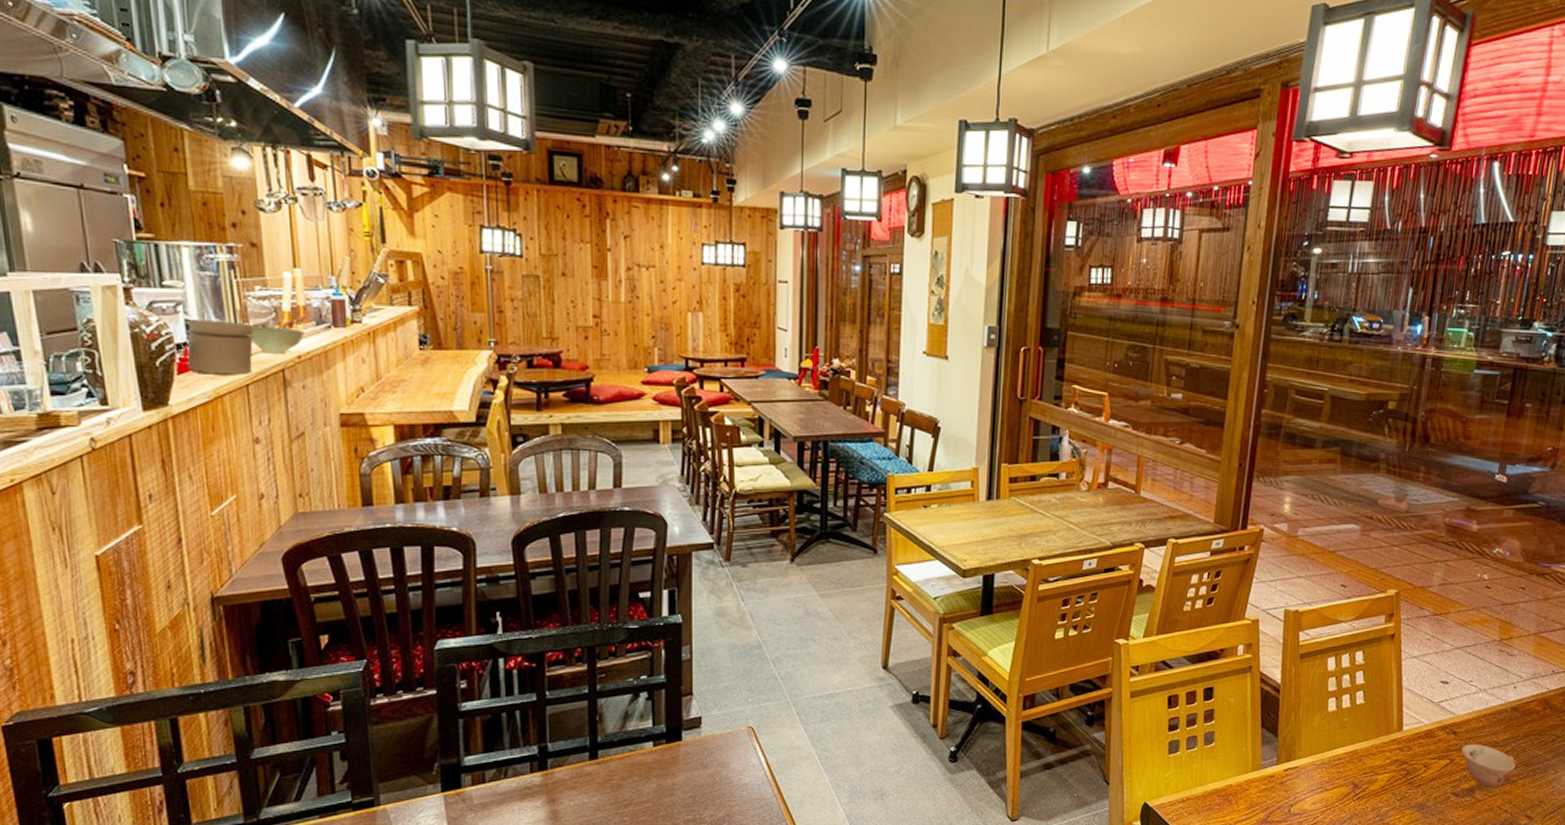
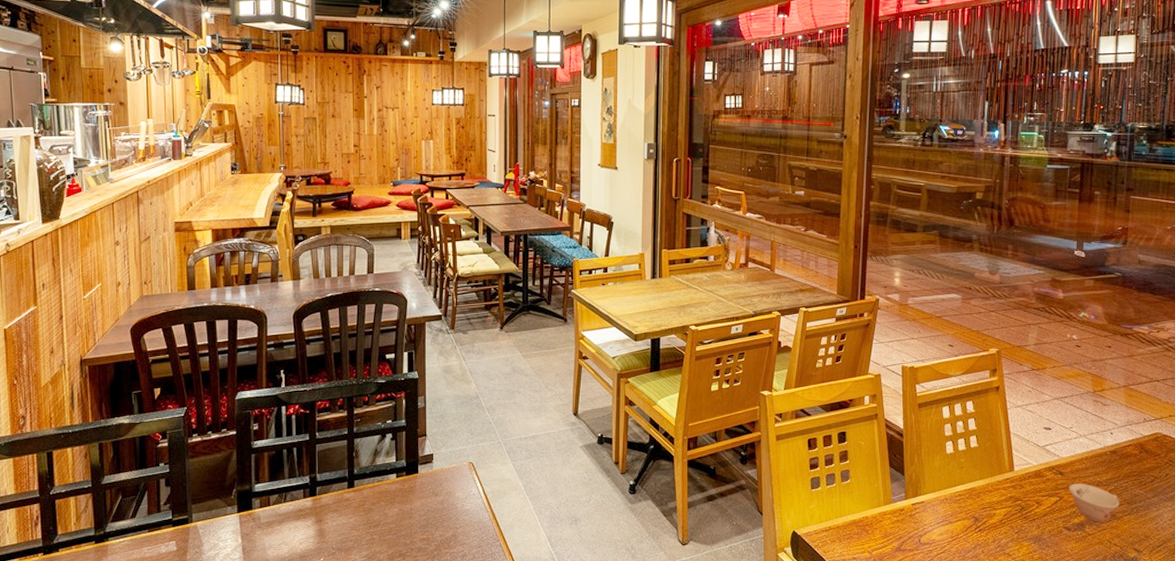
jar: present [187,320,254,375] -> none [73,158,119,196]
bowl: present [247,327,305,355] -> none [114,161,153,181]

